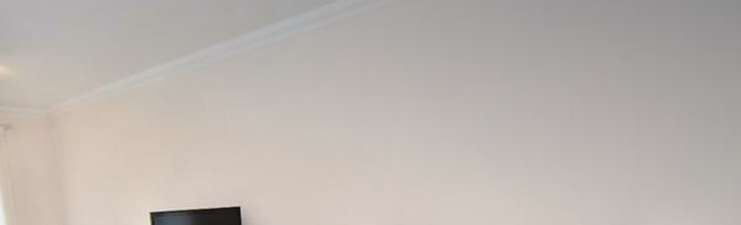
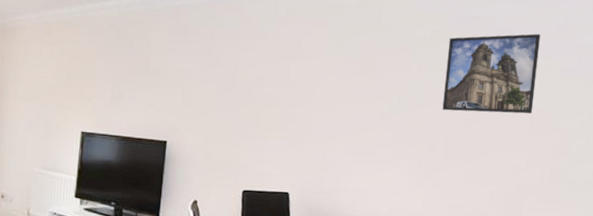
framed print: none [533,12,639,119] -> present [442,33,541,114]

